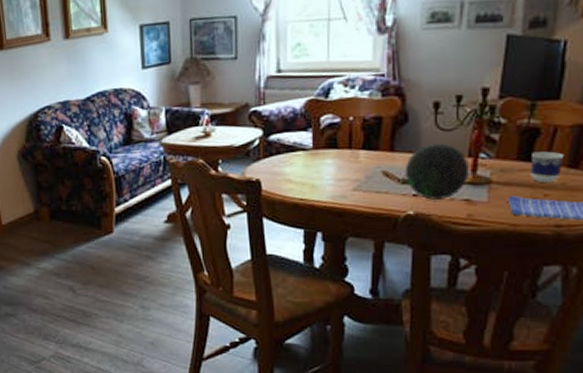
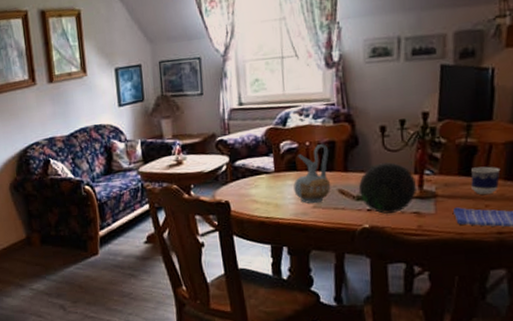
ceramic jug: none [333,119,375,185] -> present [293,144,331,204]

